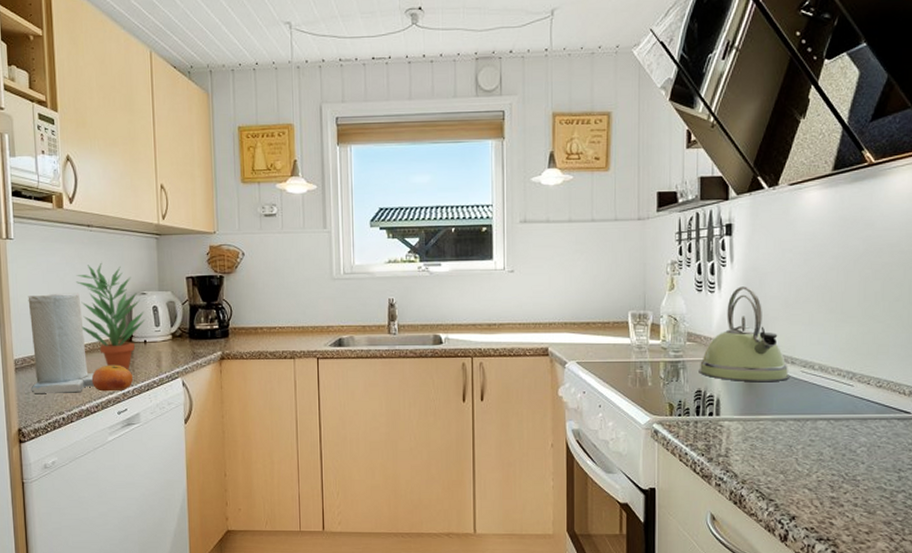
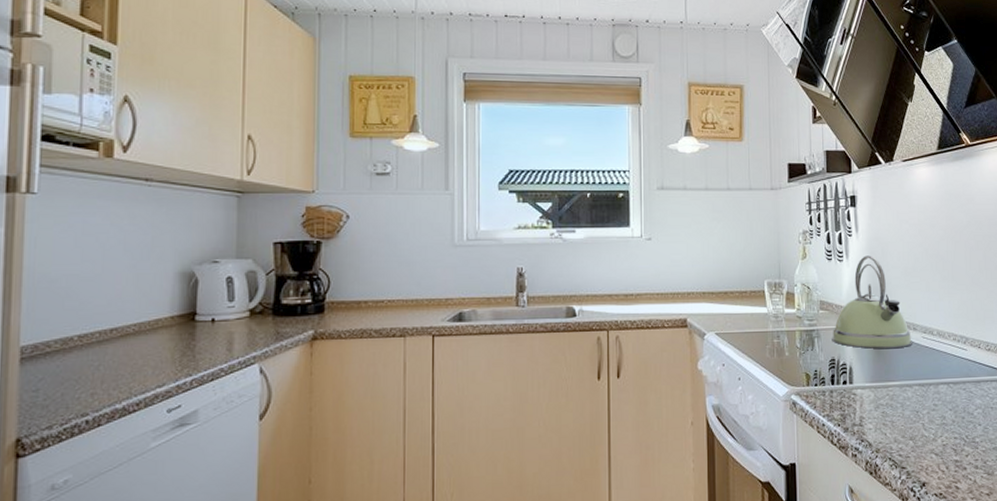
paper towel: present [28,293,95,393] -> none [41,261,139,390]
potted plant: present [76,262,146,371] -> none [123,223,216,357]
fruit: present [91,364,134,392] -> none [133,349,193,385]

